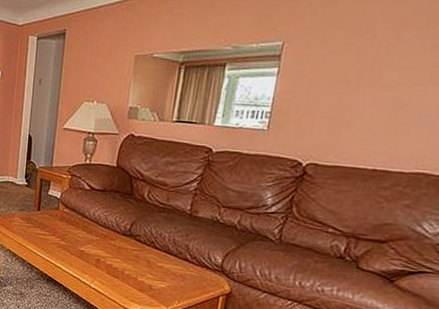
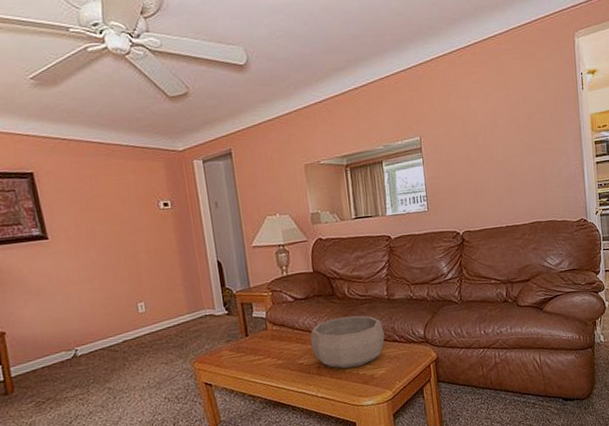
decorative bowl: none [95,217,176,273] -> present [310,315,385,369]

